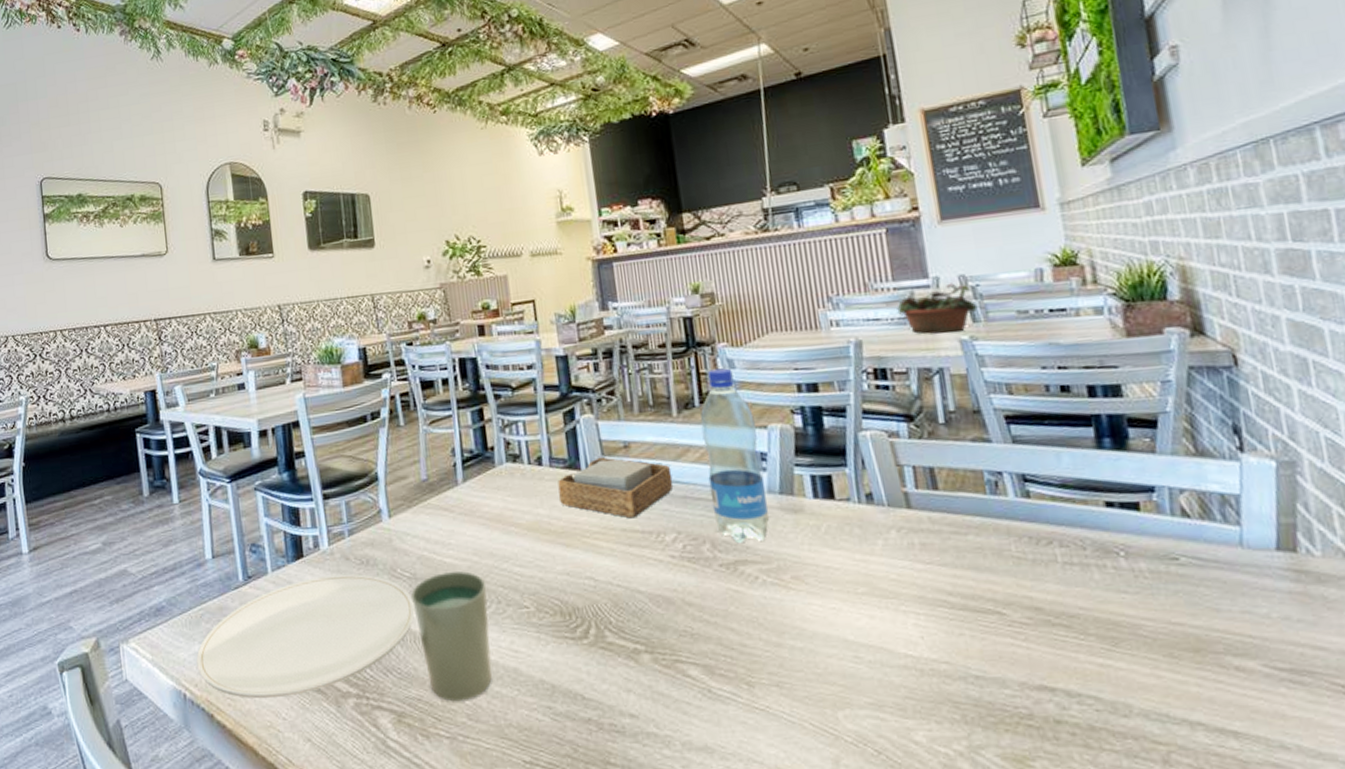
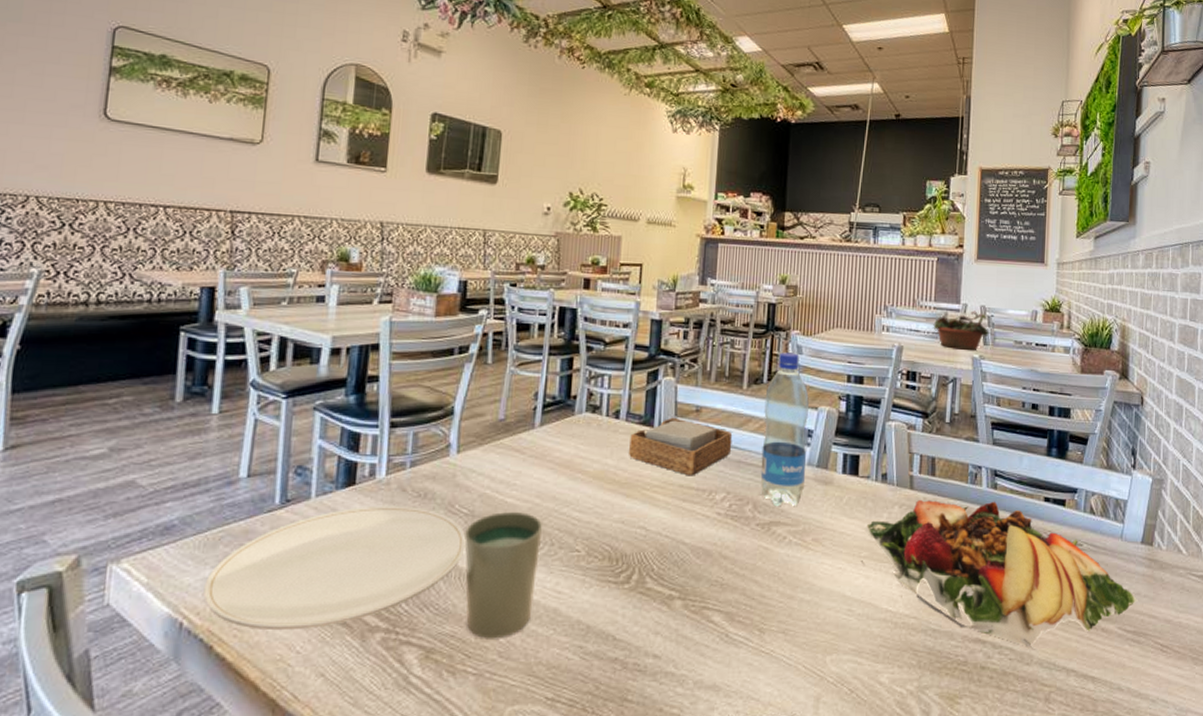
salad: none [856,513,1290,698] -> present [860,500,1139,650]

